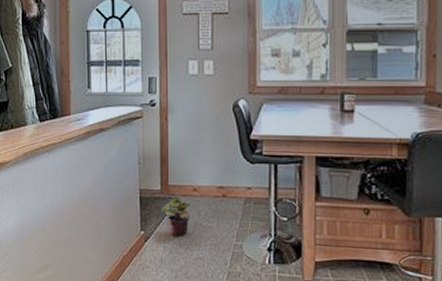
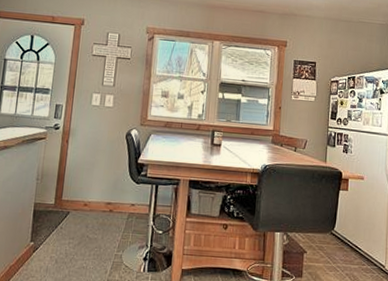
potted plant: present [162,197,190,237] -> none [53,211,80,248]

